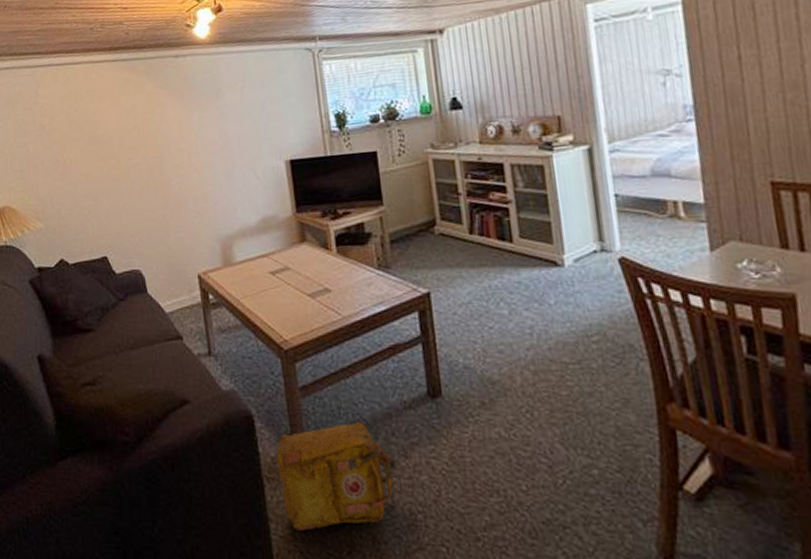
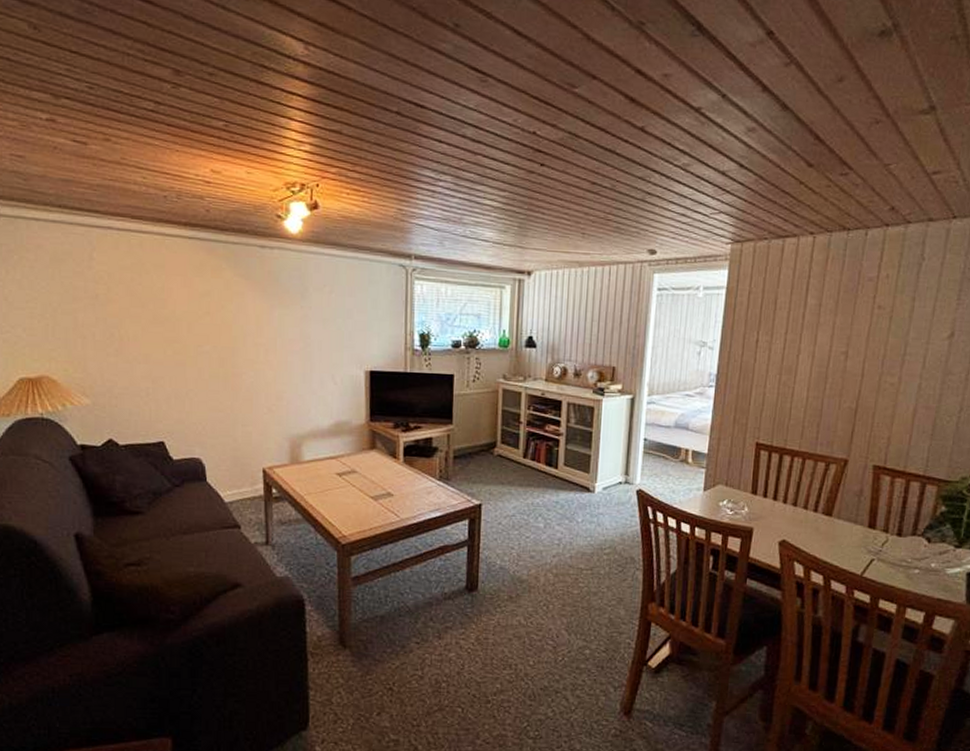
backpack: present [276,423,396,531] -> none [322,609,430,697]

